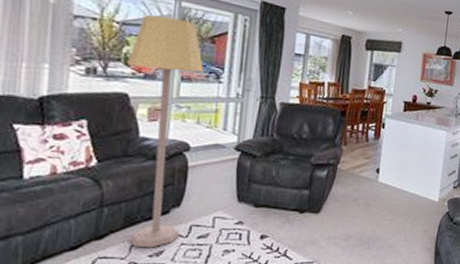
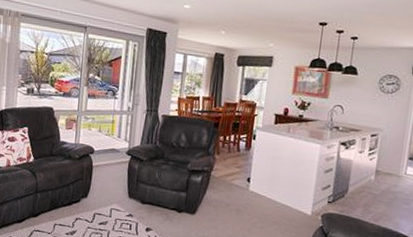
lamp: present [127,14,204,248] -> none [52,46,104,228]

